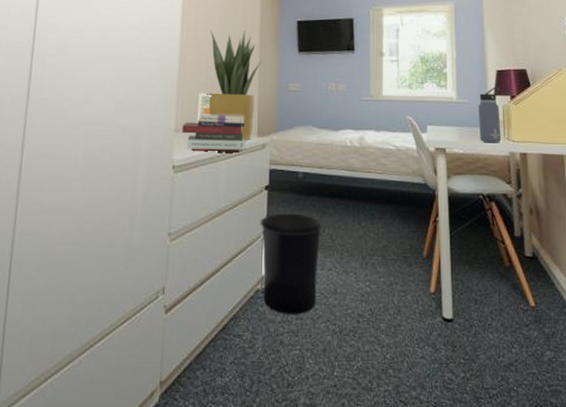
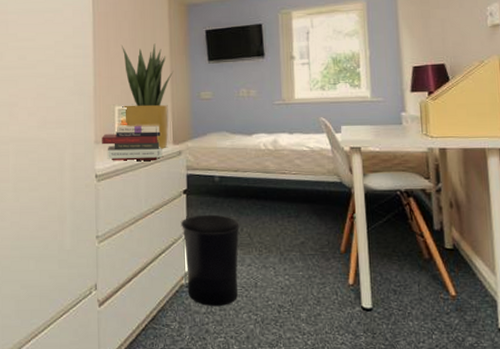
water bottle: present [478,87,502,143] -> none [394,83,419,140]

